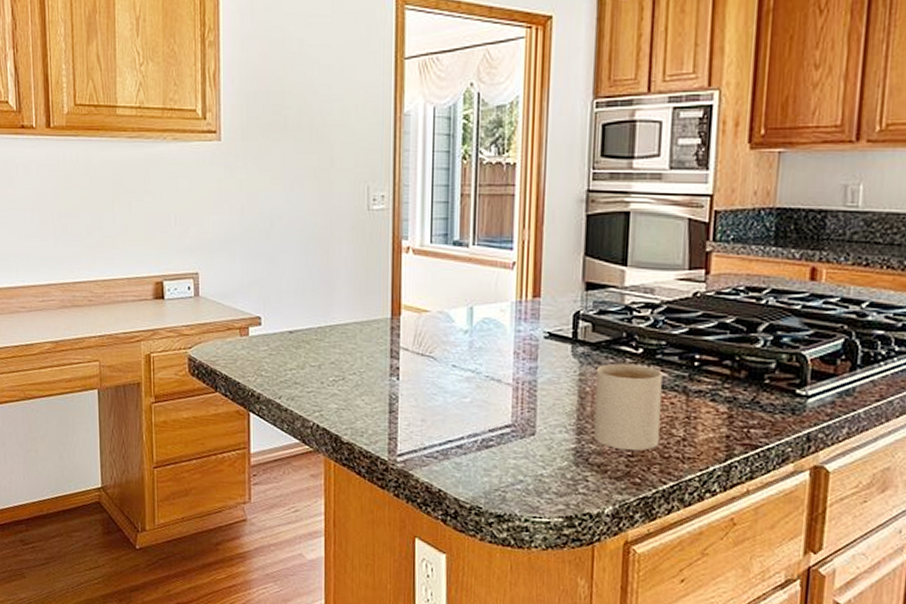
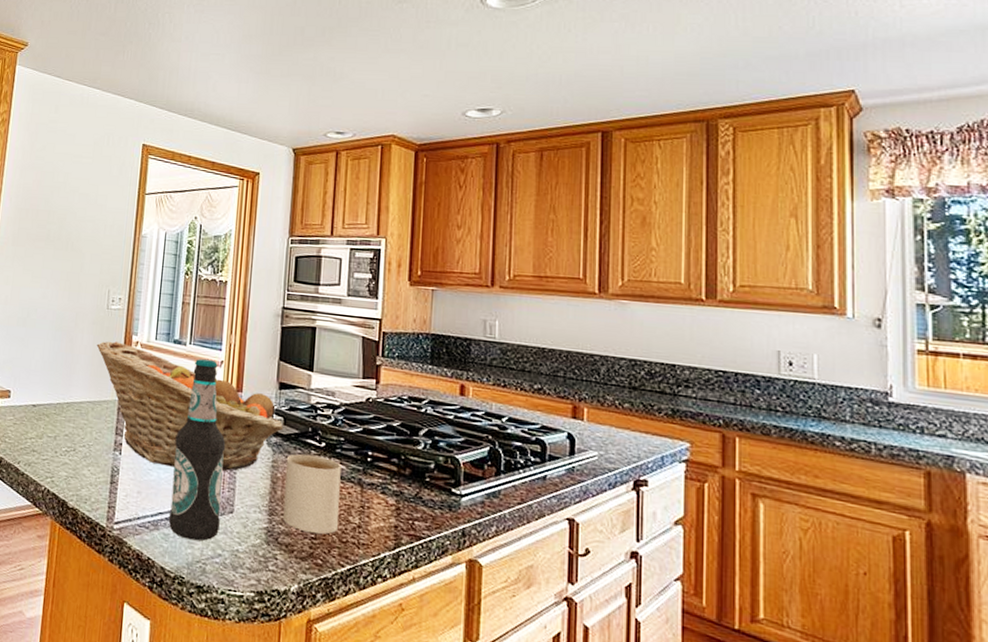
fruit basket: none [358,249,591,390] -> present [96,341,283,471]
bottle: none [459,262,523,468] -> present [168,359,226,541]

